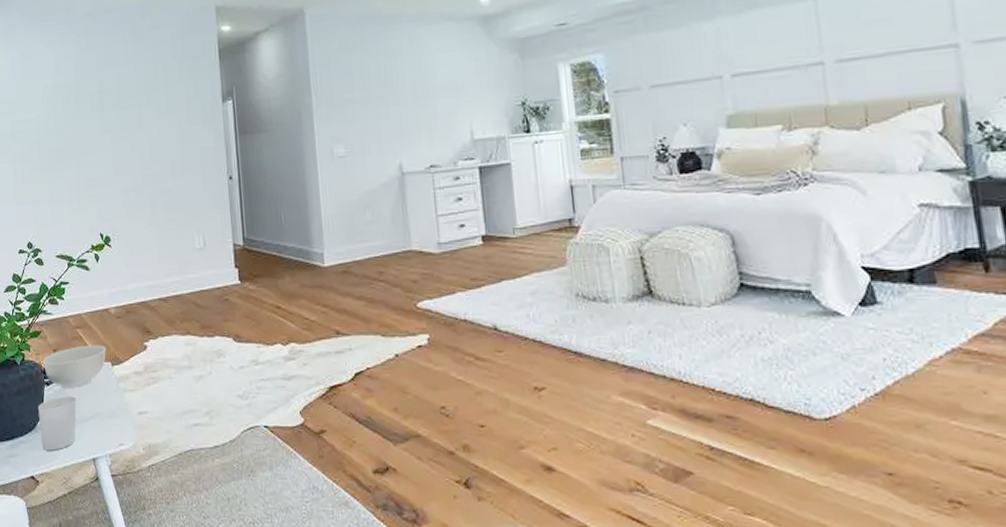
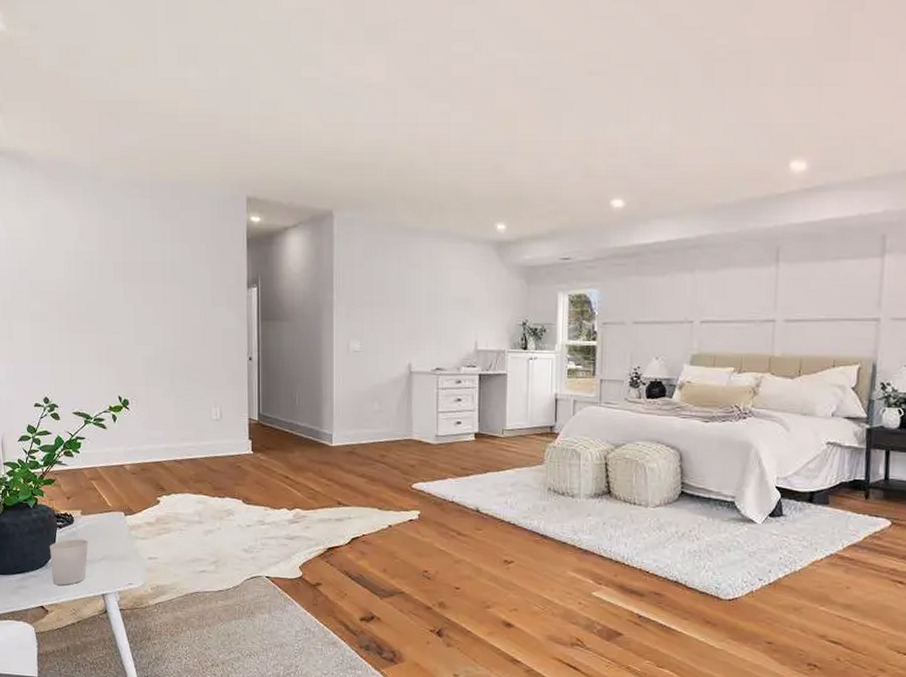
bowl: present [43,345,107,389] -> none [56,495,120,533]

